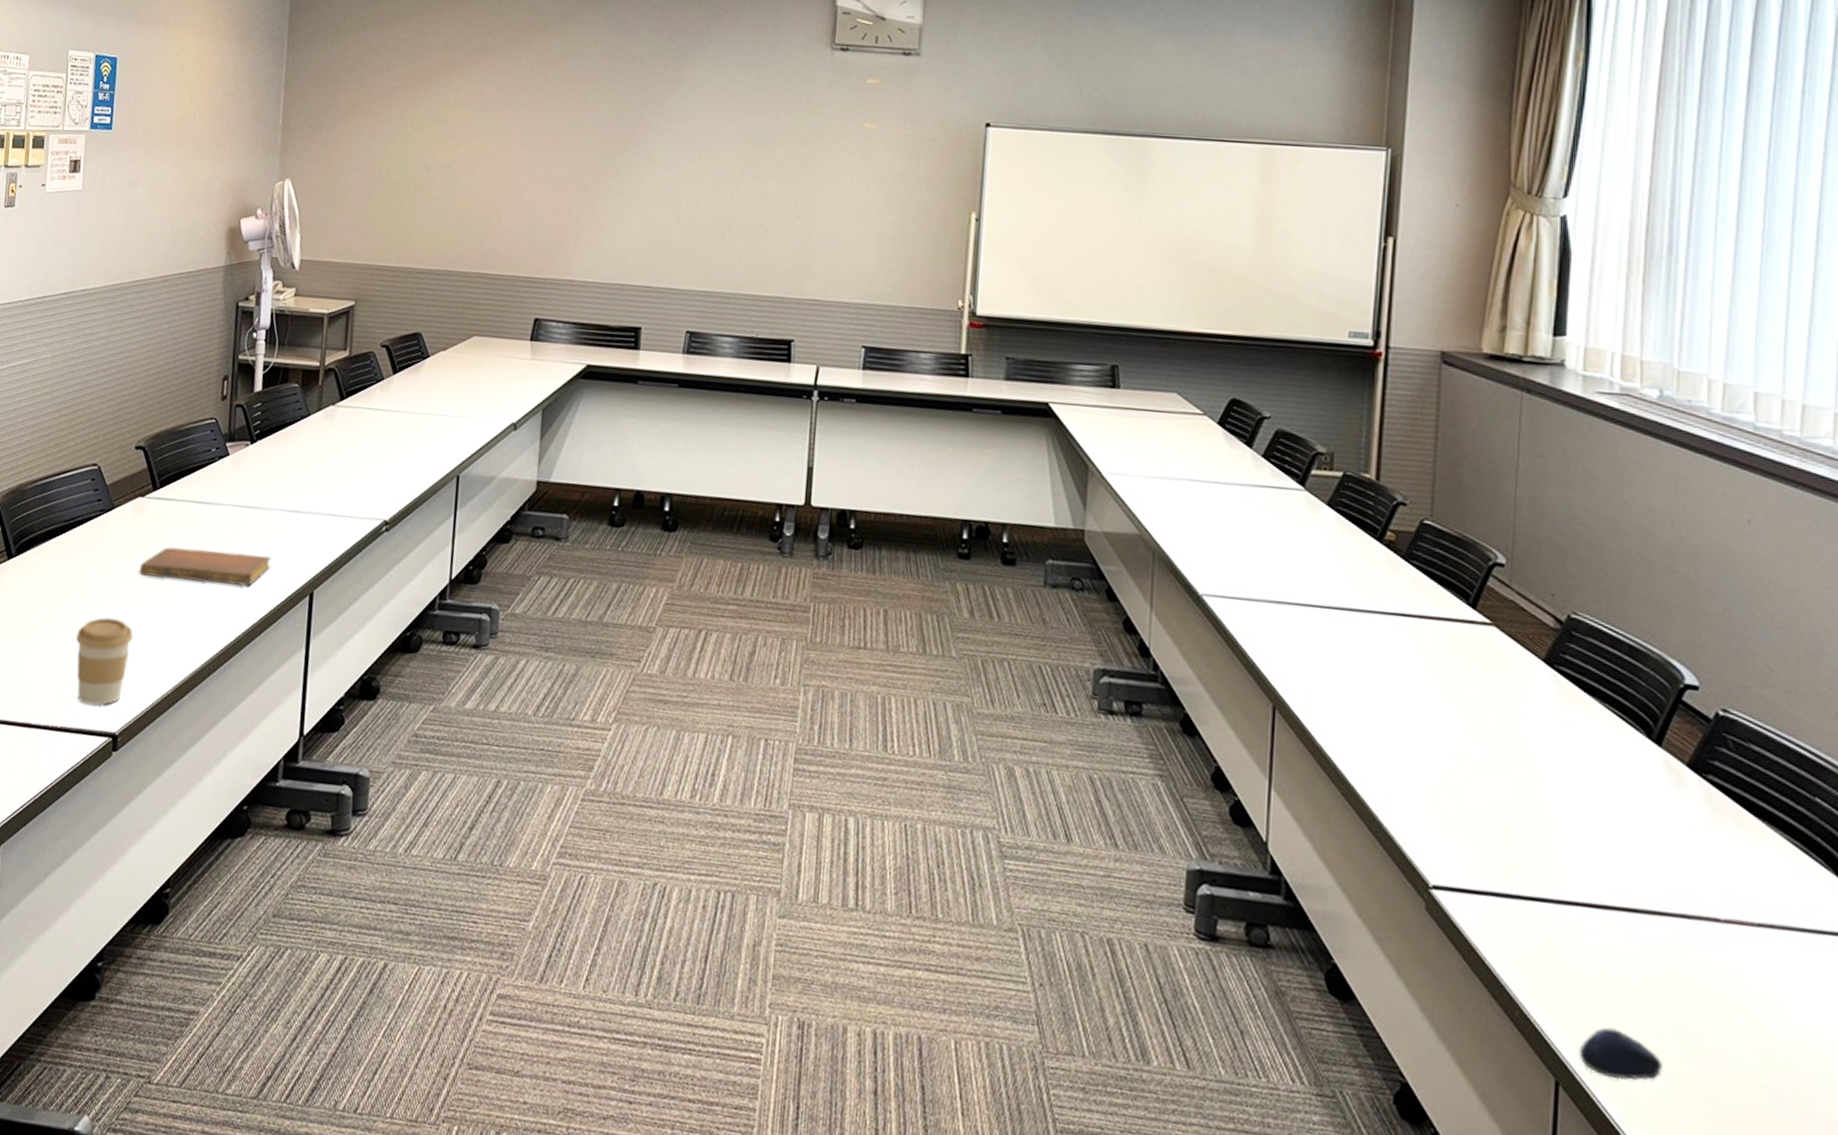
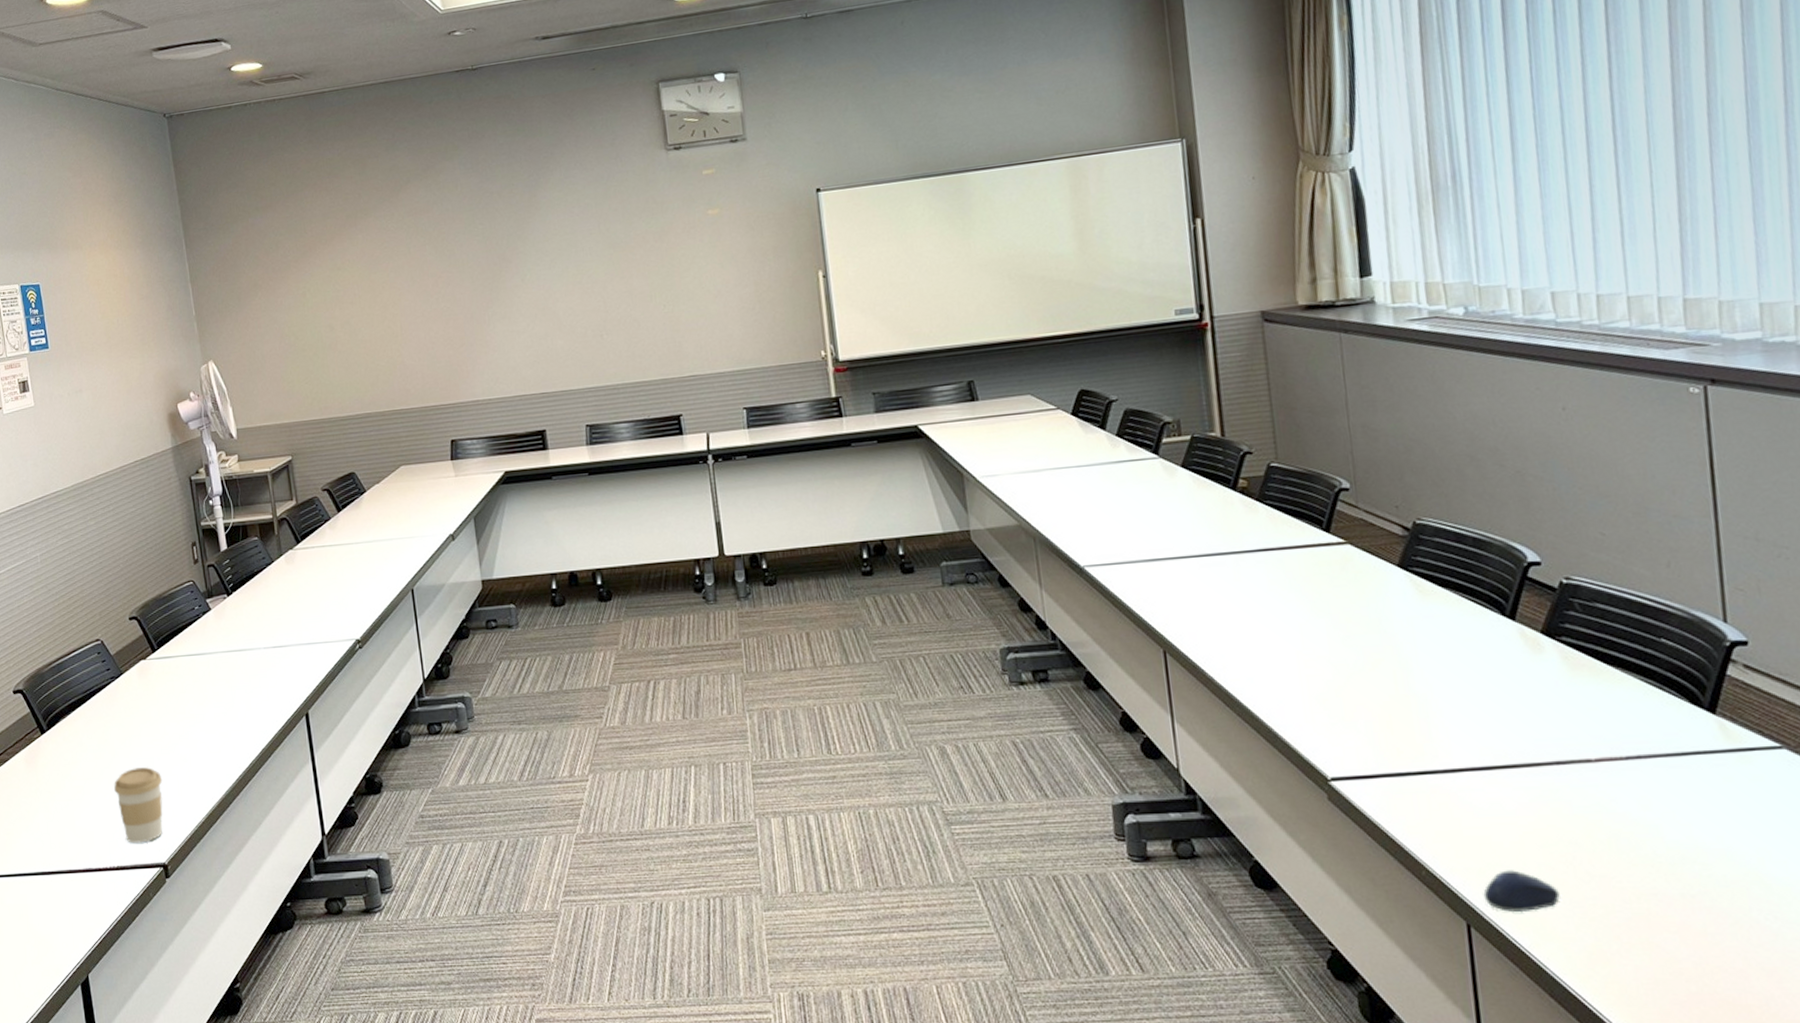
notebook: present [139,547,272,587] -> none [155,689,267,727]

